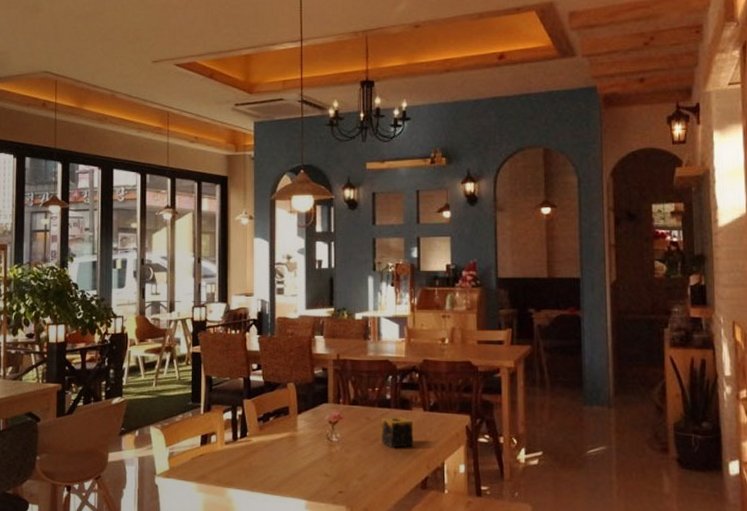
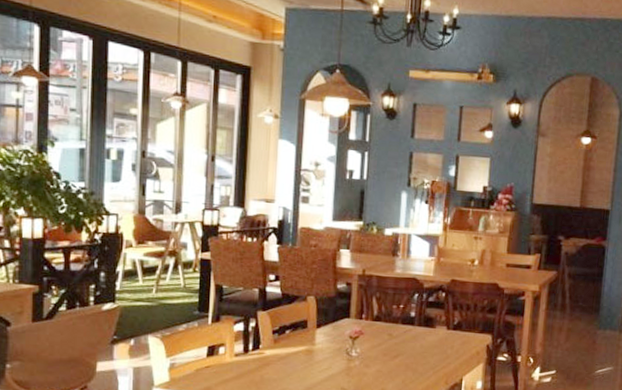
candle: present [382,416,414,448] -> none [402,334,436,364]

